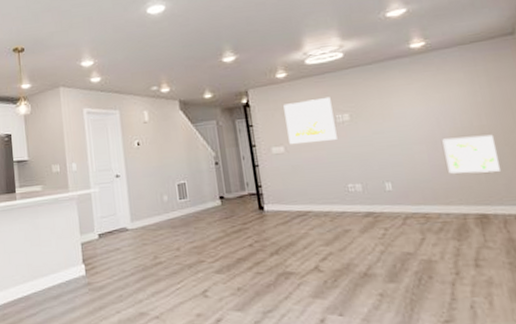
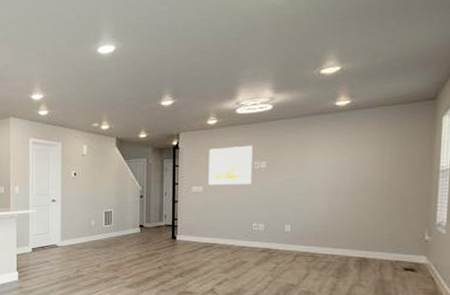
wall art: present [442,134,500,174] -> none [343,190,390,223]

